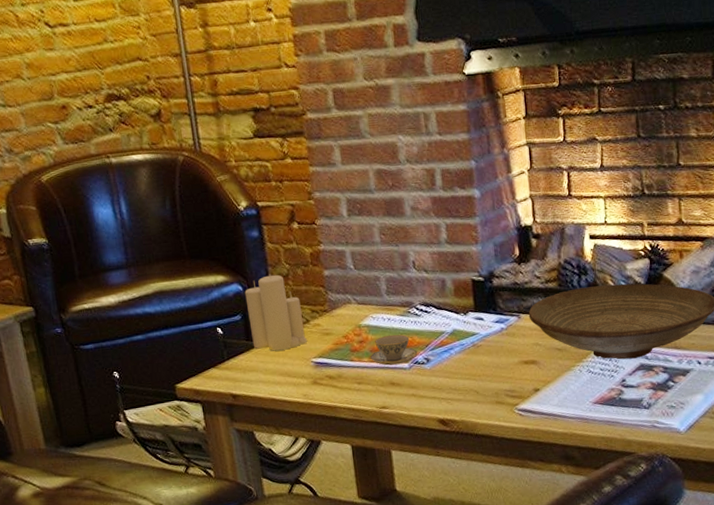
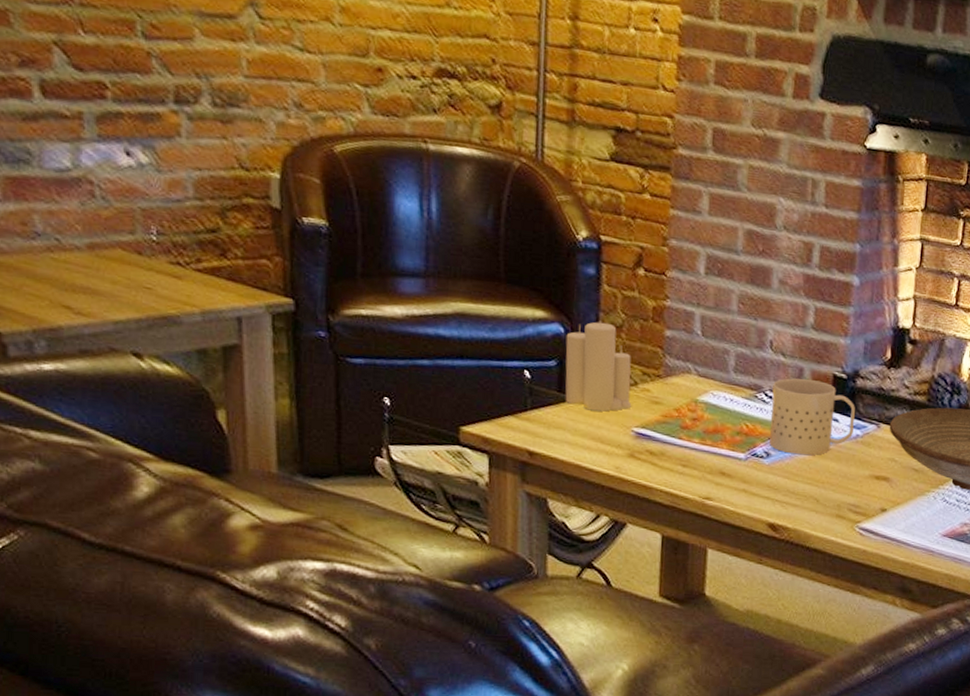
teacup: present [370,334,418,366] -> none [701,417,758,453]
mug: none [421,287,498,356] -> present [769,378,856,456]

